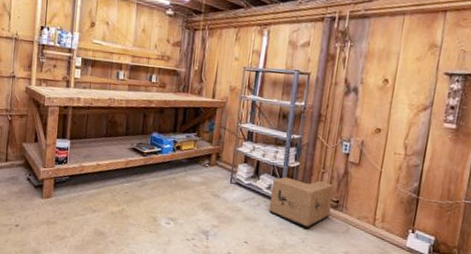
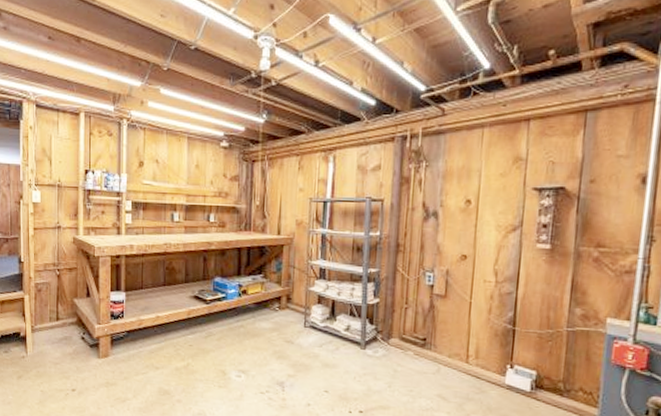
cardboard box: present [269,177,335,229] -> none [349,316,420,371]

